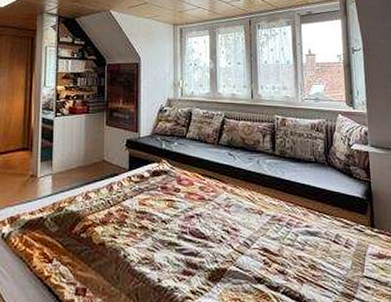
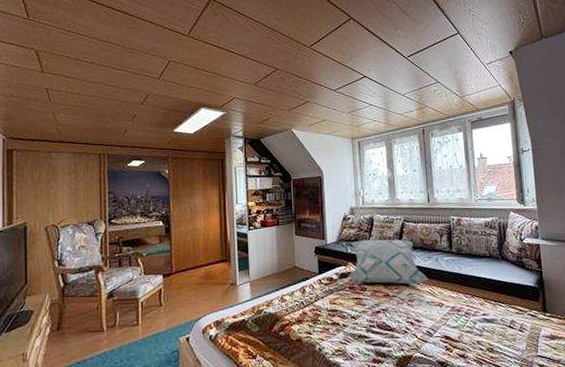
decorative pillow: none [161,135,248,187] -> present [348,239,428,285]

